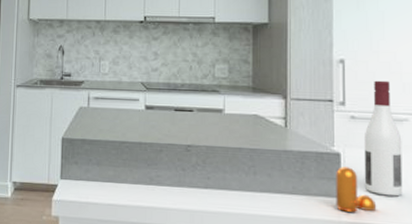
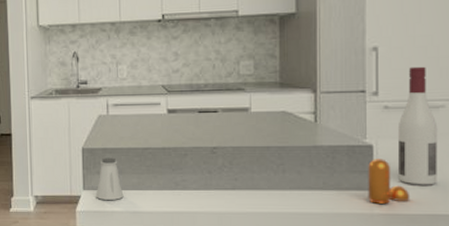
saltshaker: none [72,148,100,191] -> present [96,157,124,200]

